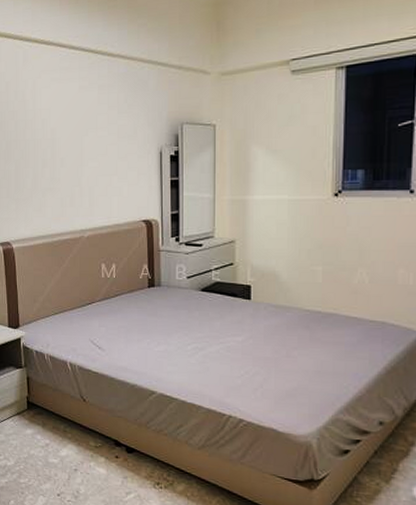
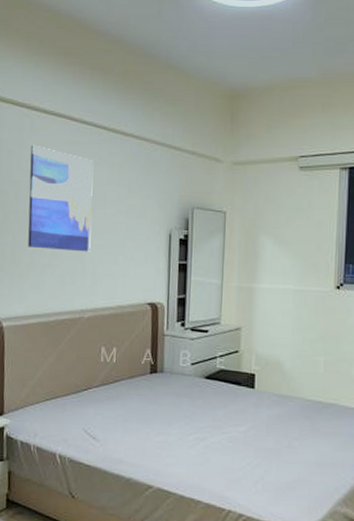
wall art: none [25,75,86,175] -> present [28,144,94,252]

